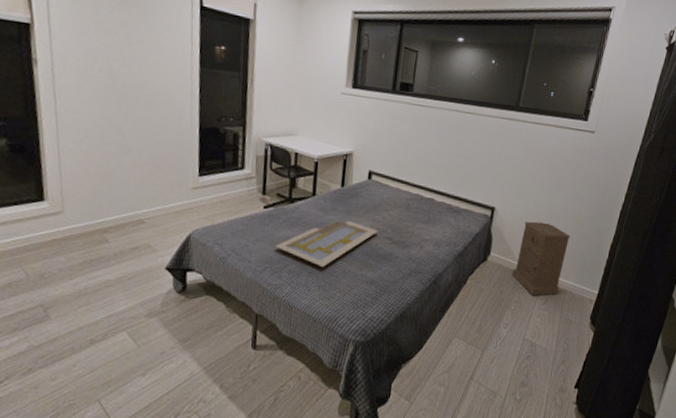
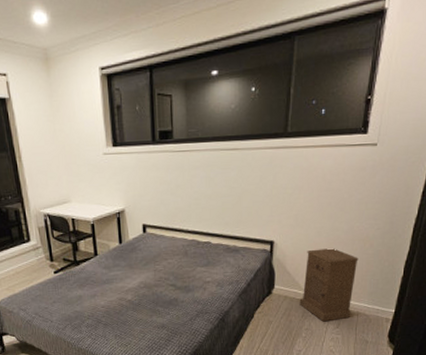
serving tray: present [275,220,378,267] -> none [71,274,161,318]

